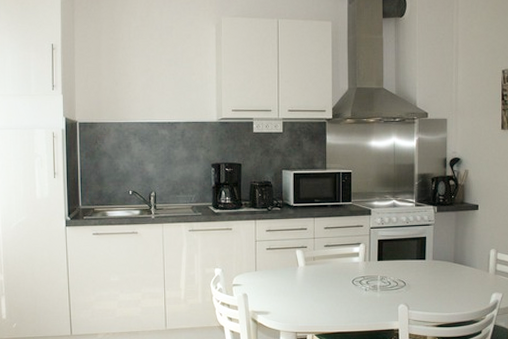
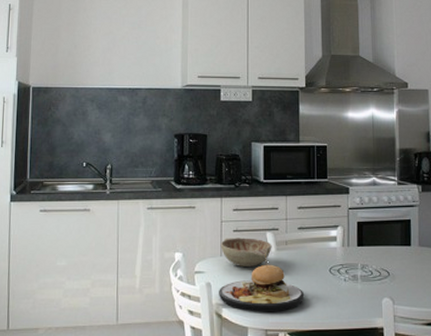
plate: none [254,266,330,318] -> present [219,251,305,312]
decorative bowl: none [255,255,301,280] -> present [220,238,272,268]

